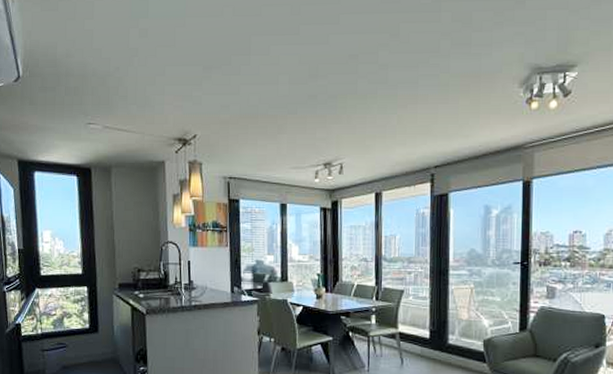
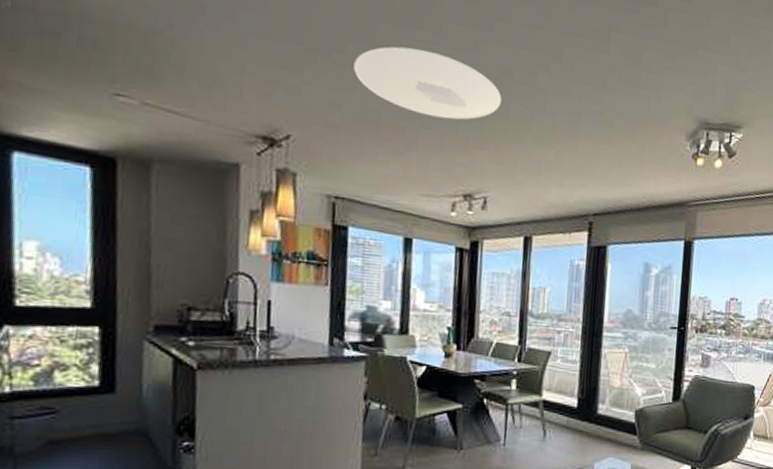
ceiling light: none [237,50,350,104] -> present [353,46,502,120]

